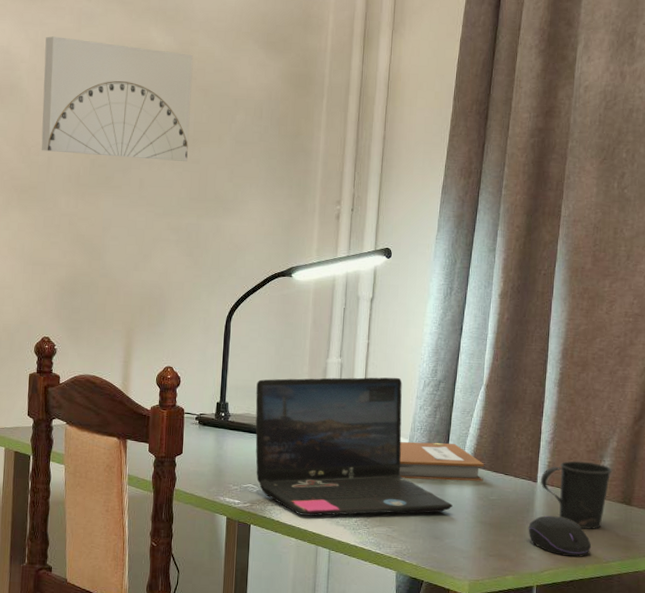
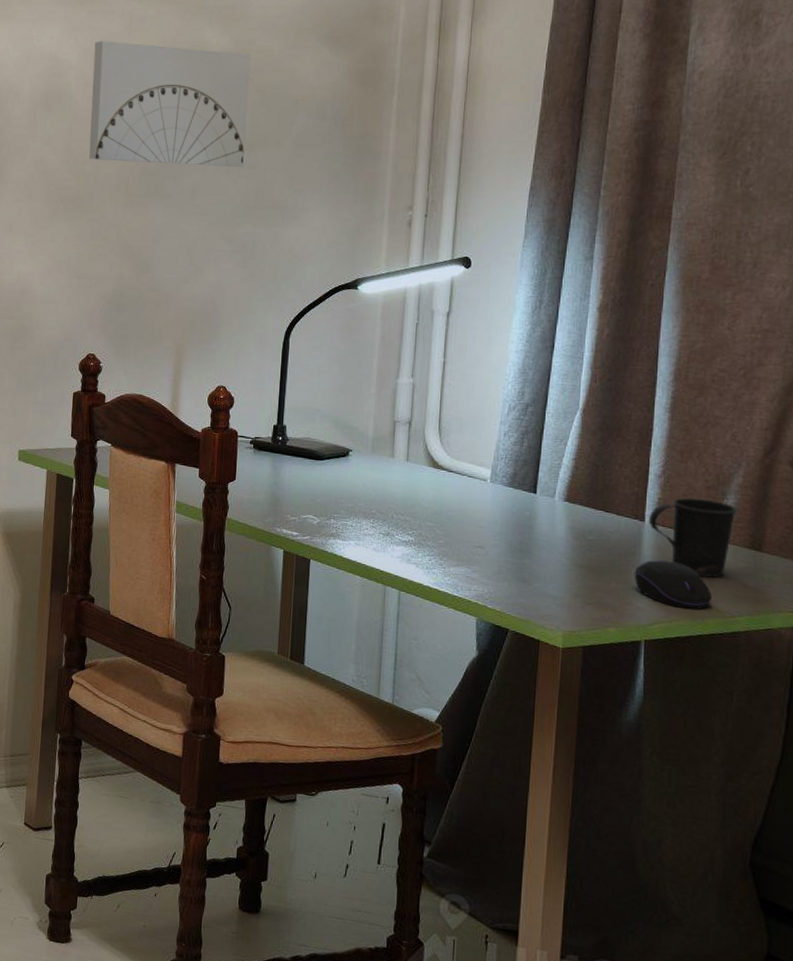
laptop: present [255,377,453,516] -> none [316,399,543,554]
notebook: present [399,441,484,481] -> none [479,471,580,519]

